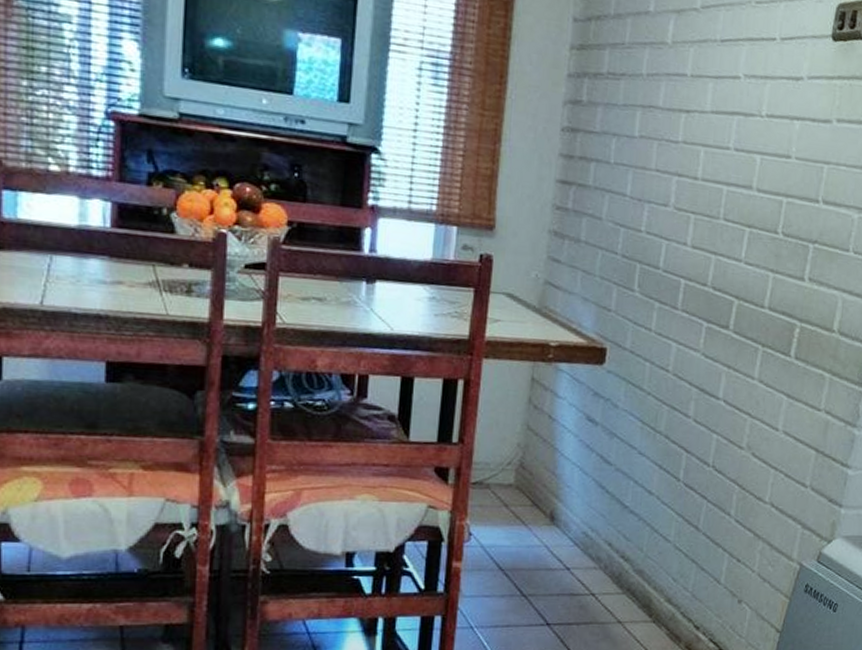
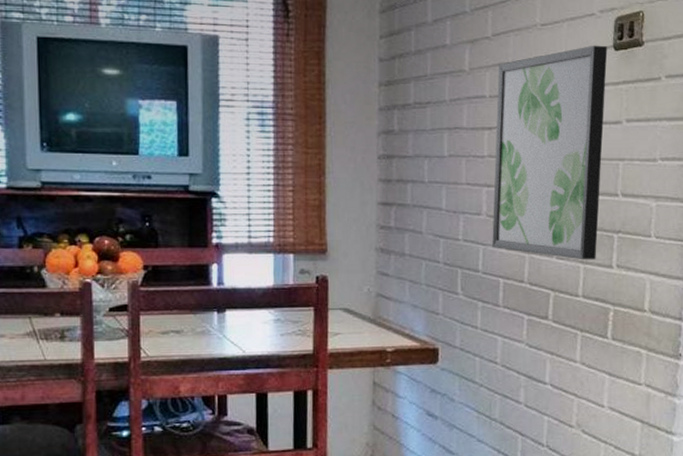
wall art: none [677,31,826,270] -> present [492,45,608,260]

